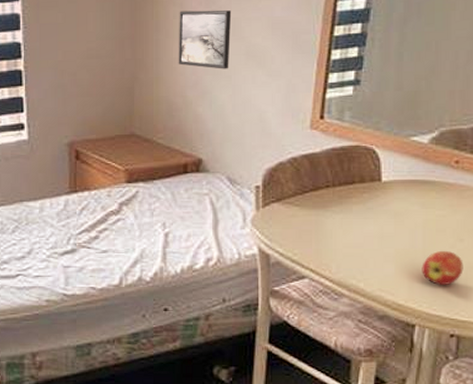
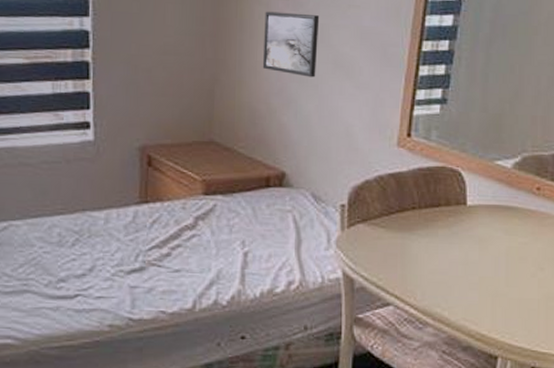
apple: present [422,250,463,285] -> none [504,279,544,315]

